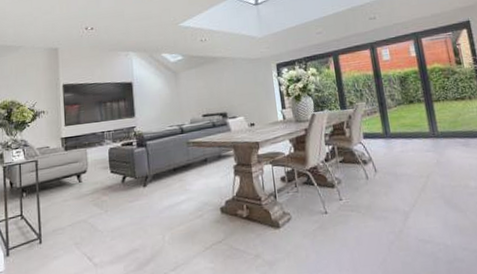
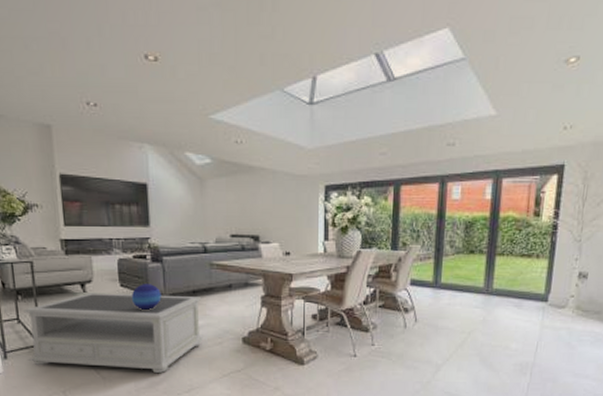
coffee table: none [26,173,185,260] -> present [22,293,203,373]
decorative sphere: none [120,167,147,192] -> present [131,284,162,310]

